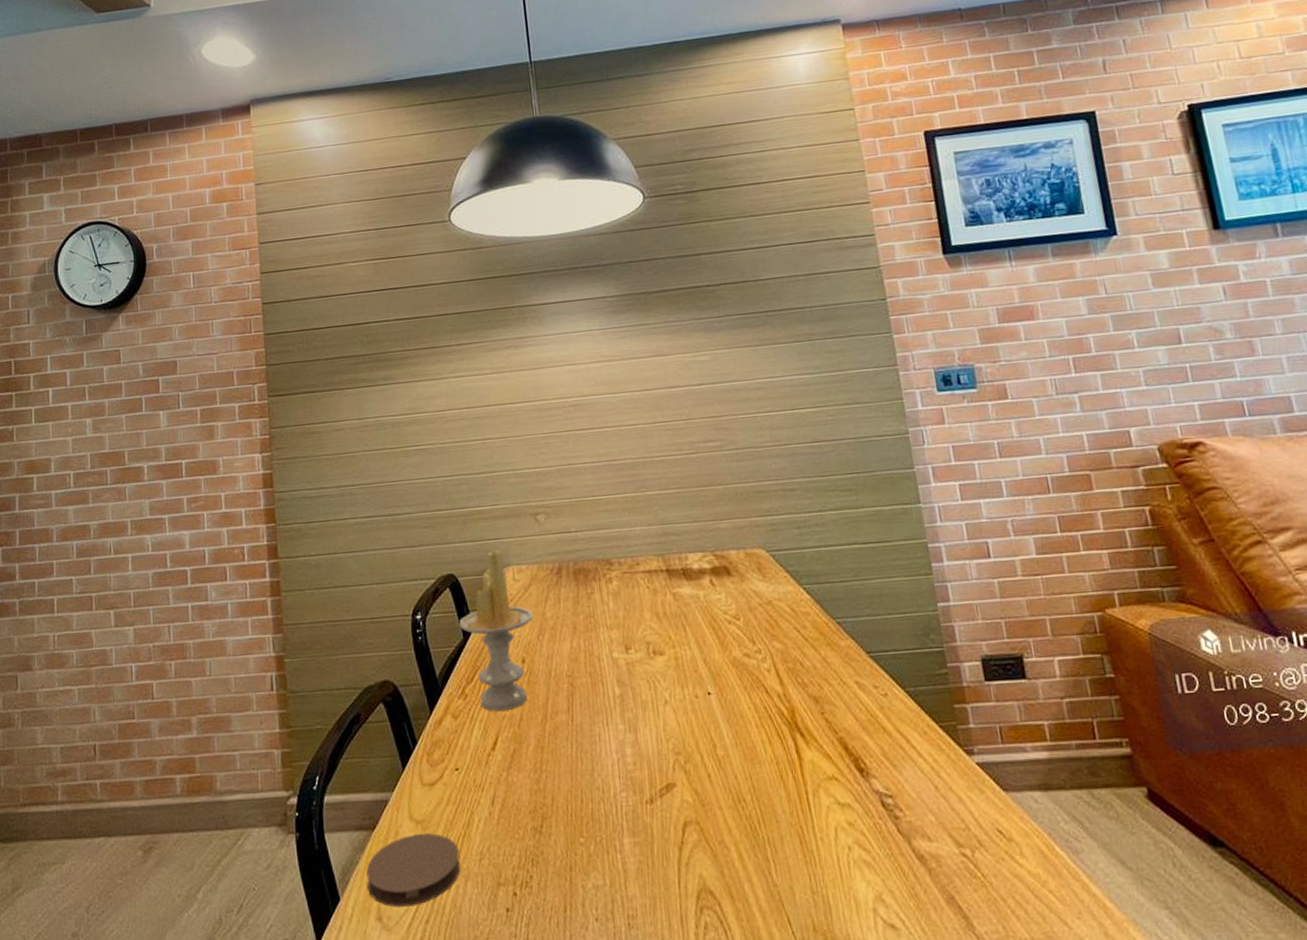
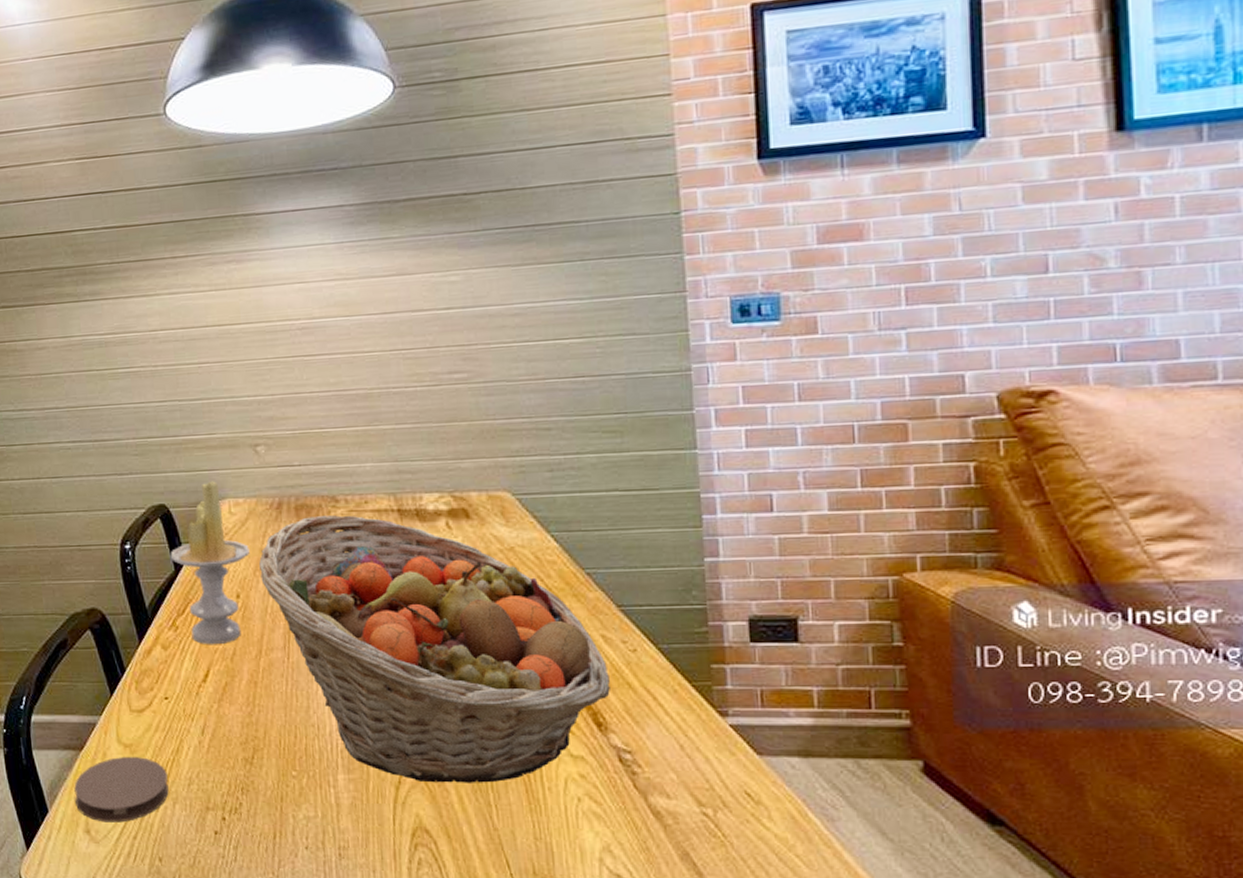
fruit basket: none [542,577,868,841] -> present [259,515,610,783]

